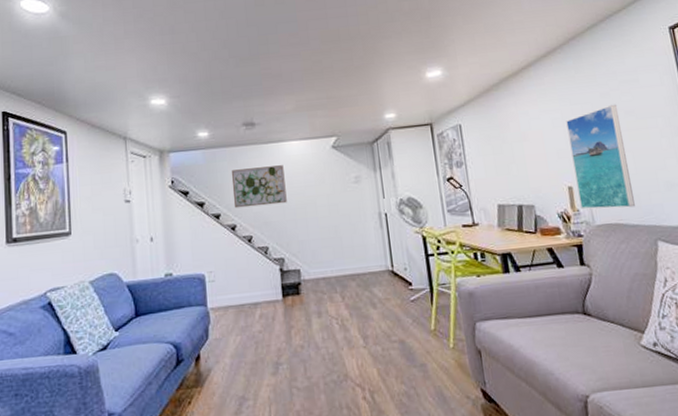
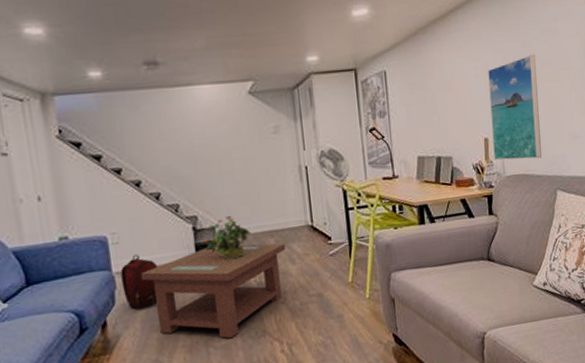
backpack: none [215,292,248,346] -> present [120,254,158,310]
wall art: present [231,165,287,209] -> none [132,112,199,162]
coffee table: none [232,286,366,381] -> present [140,243,285,339]
potted plant: none [290,259,334,300] -> present [204,216,252,259]

